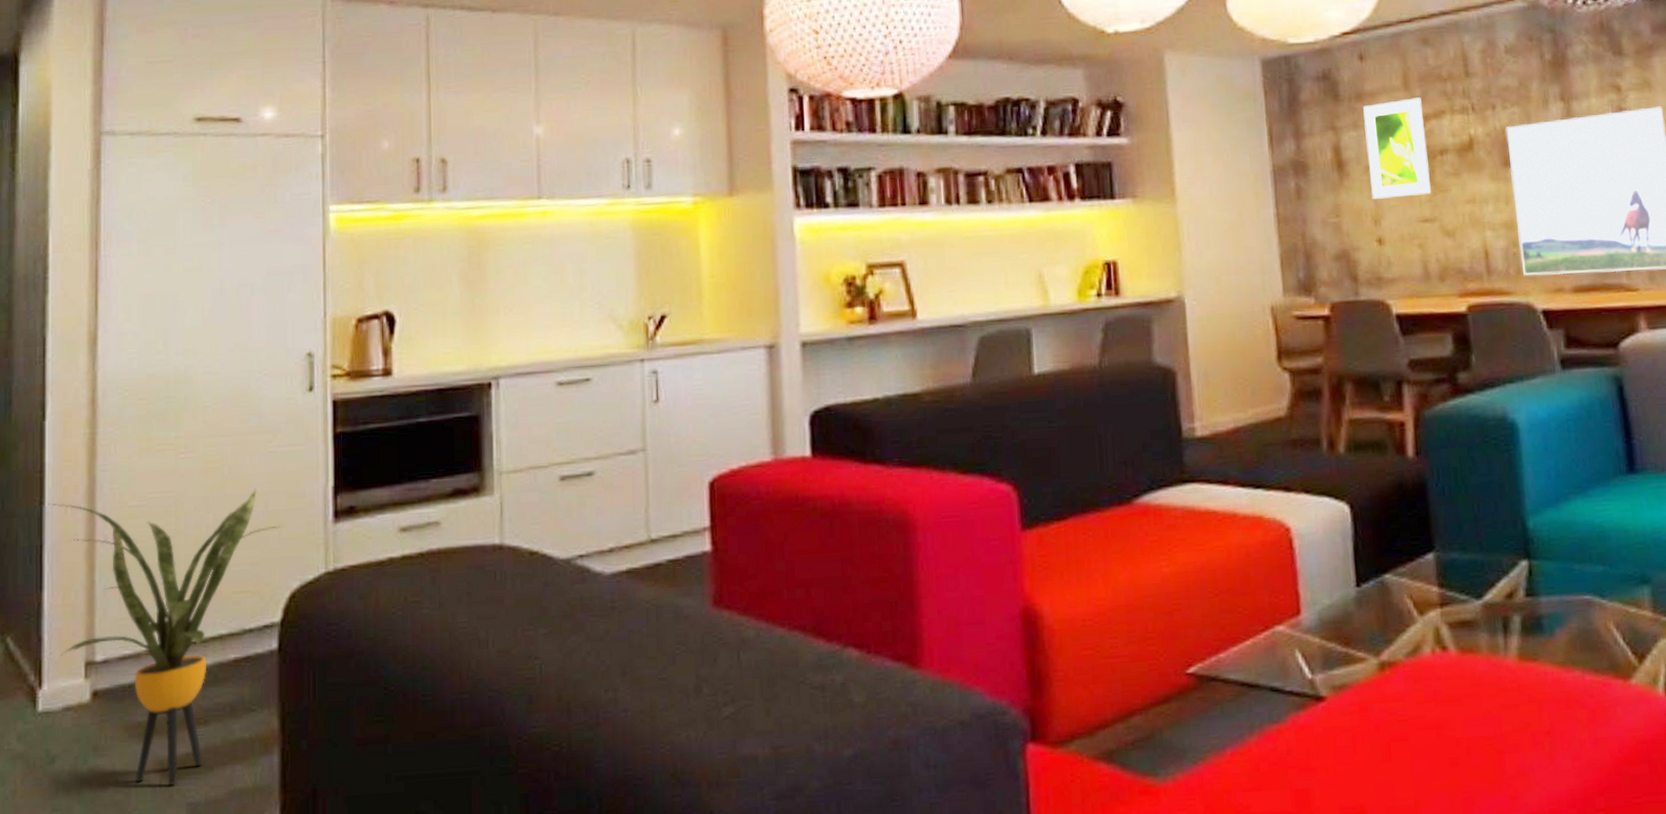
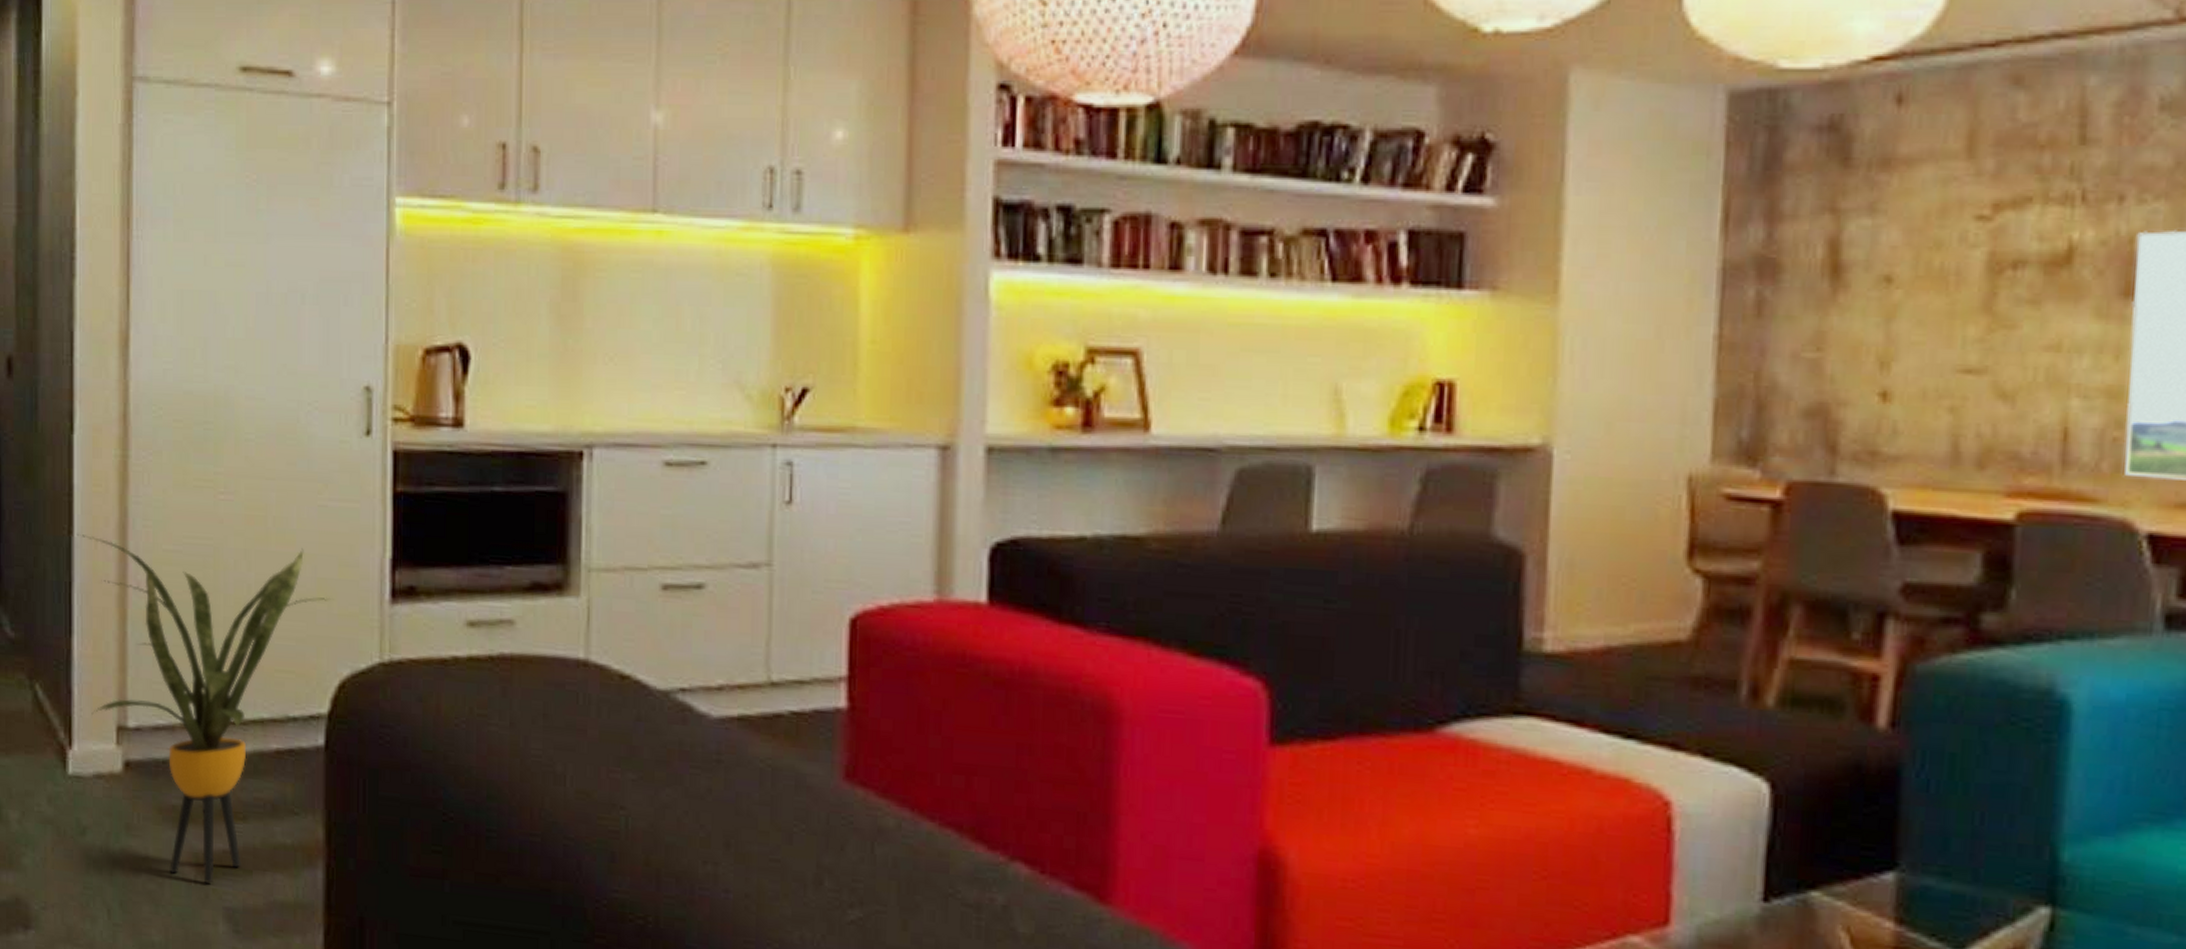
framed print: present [1363,97,1431,199] -> none [1882,172,1994,330]

